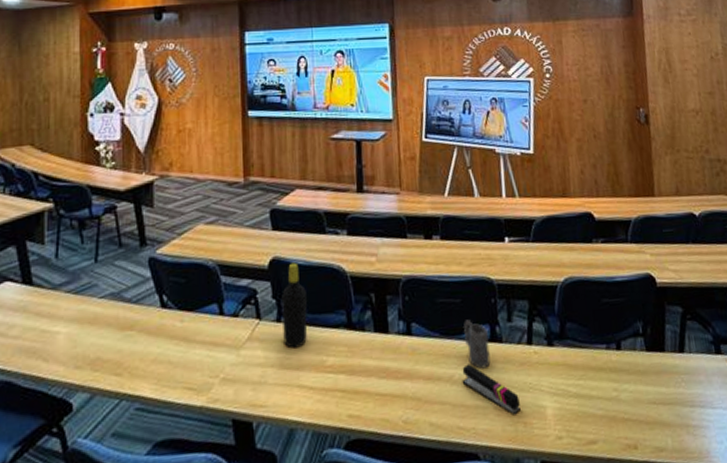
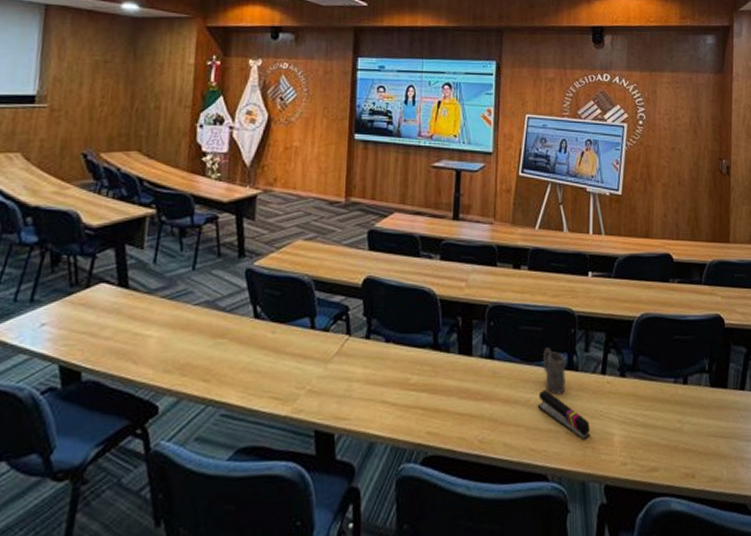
bottle: present [282,262,308,349] -> none [371,283,396,365]

